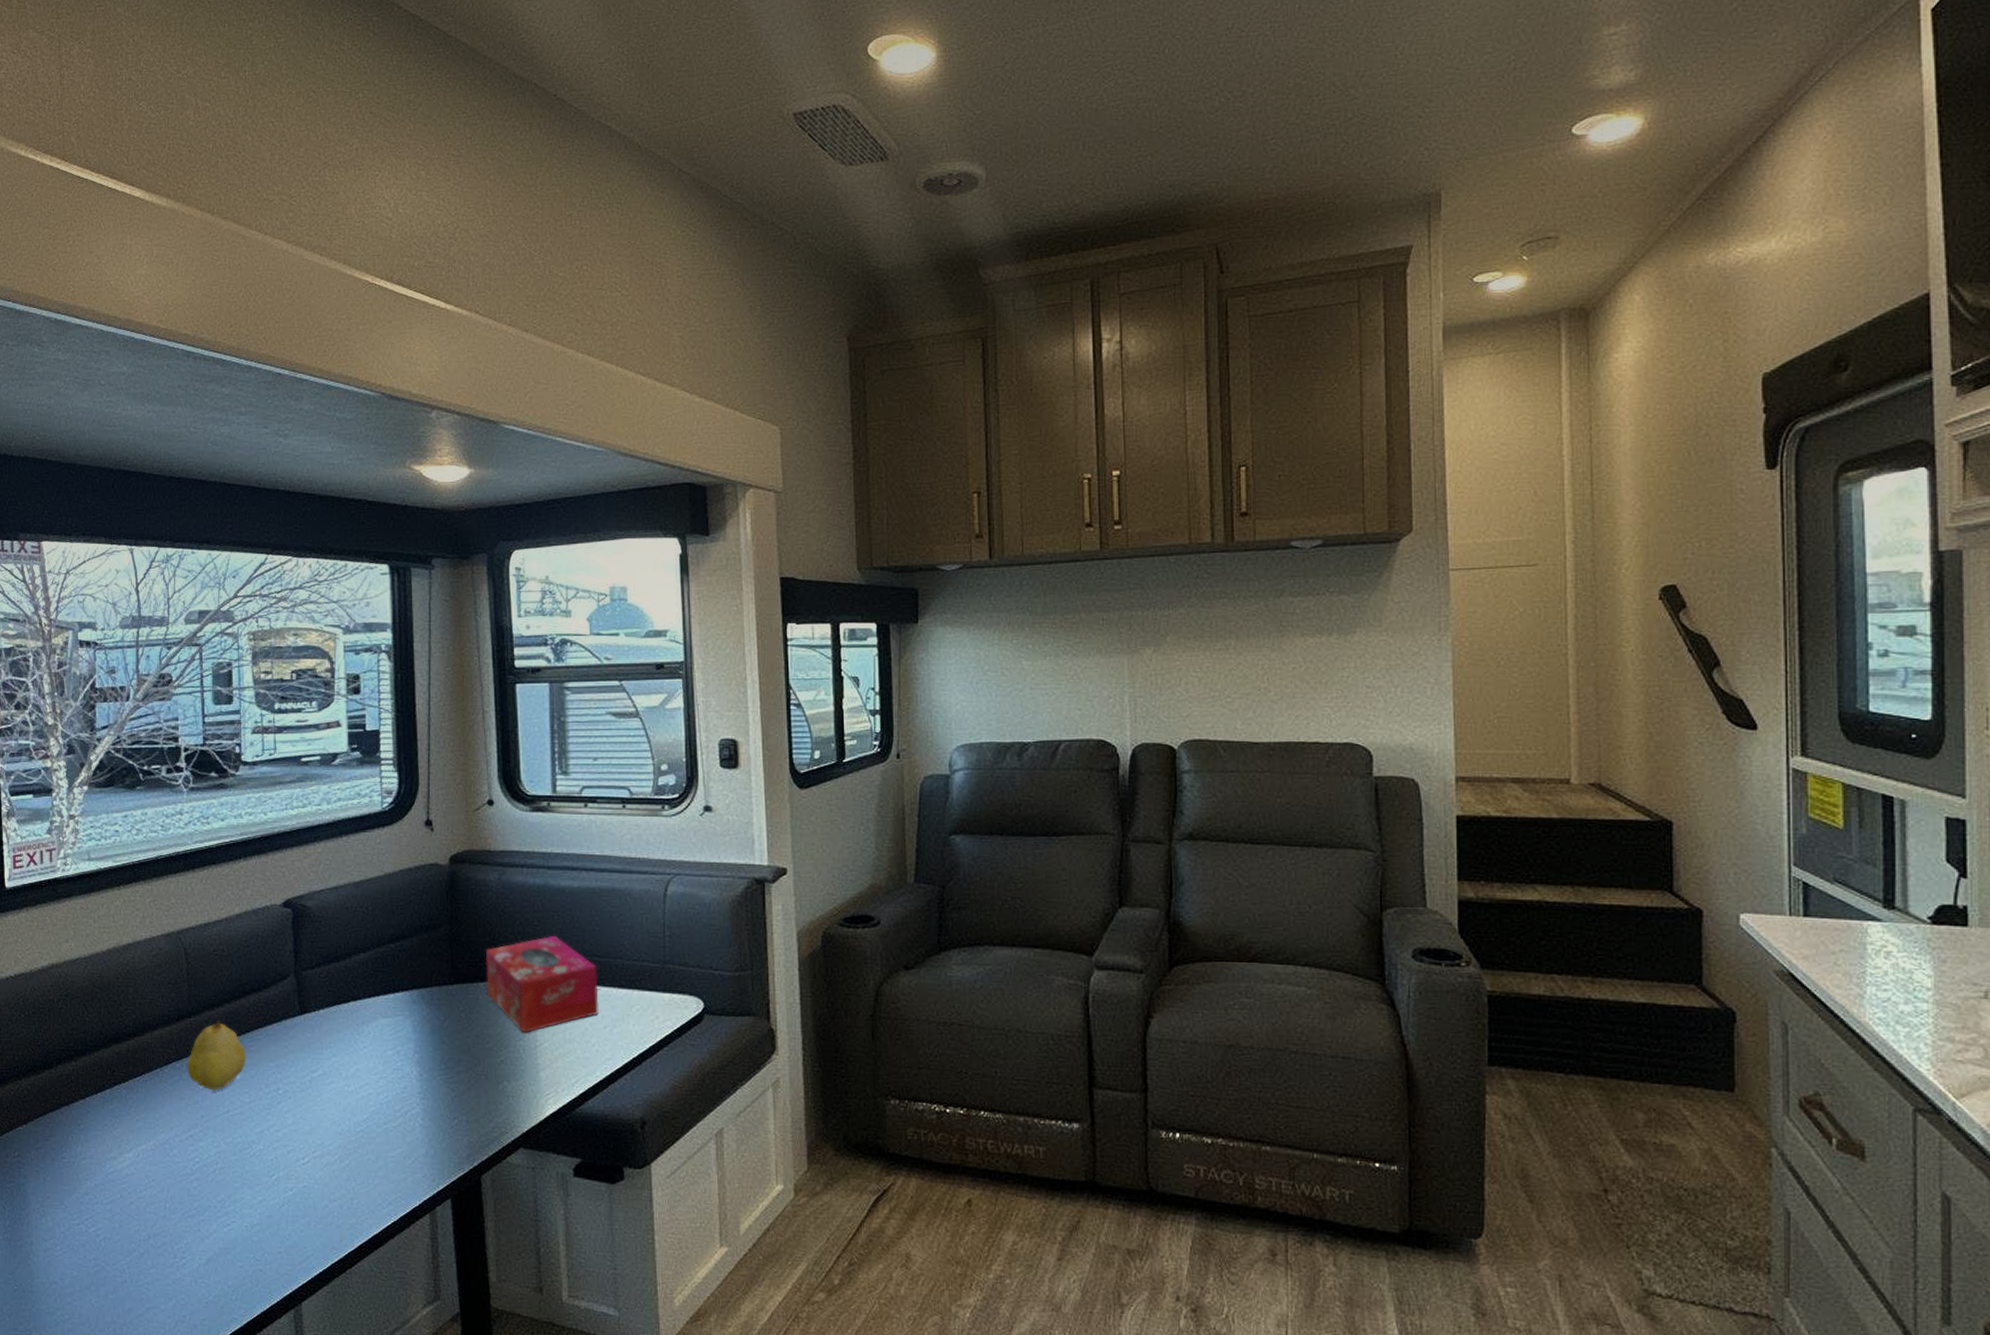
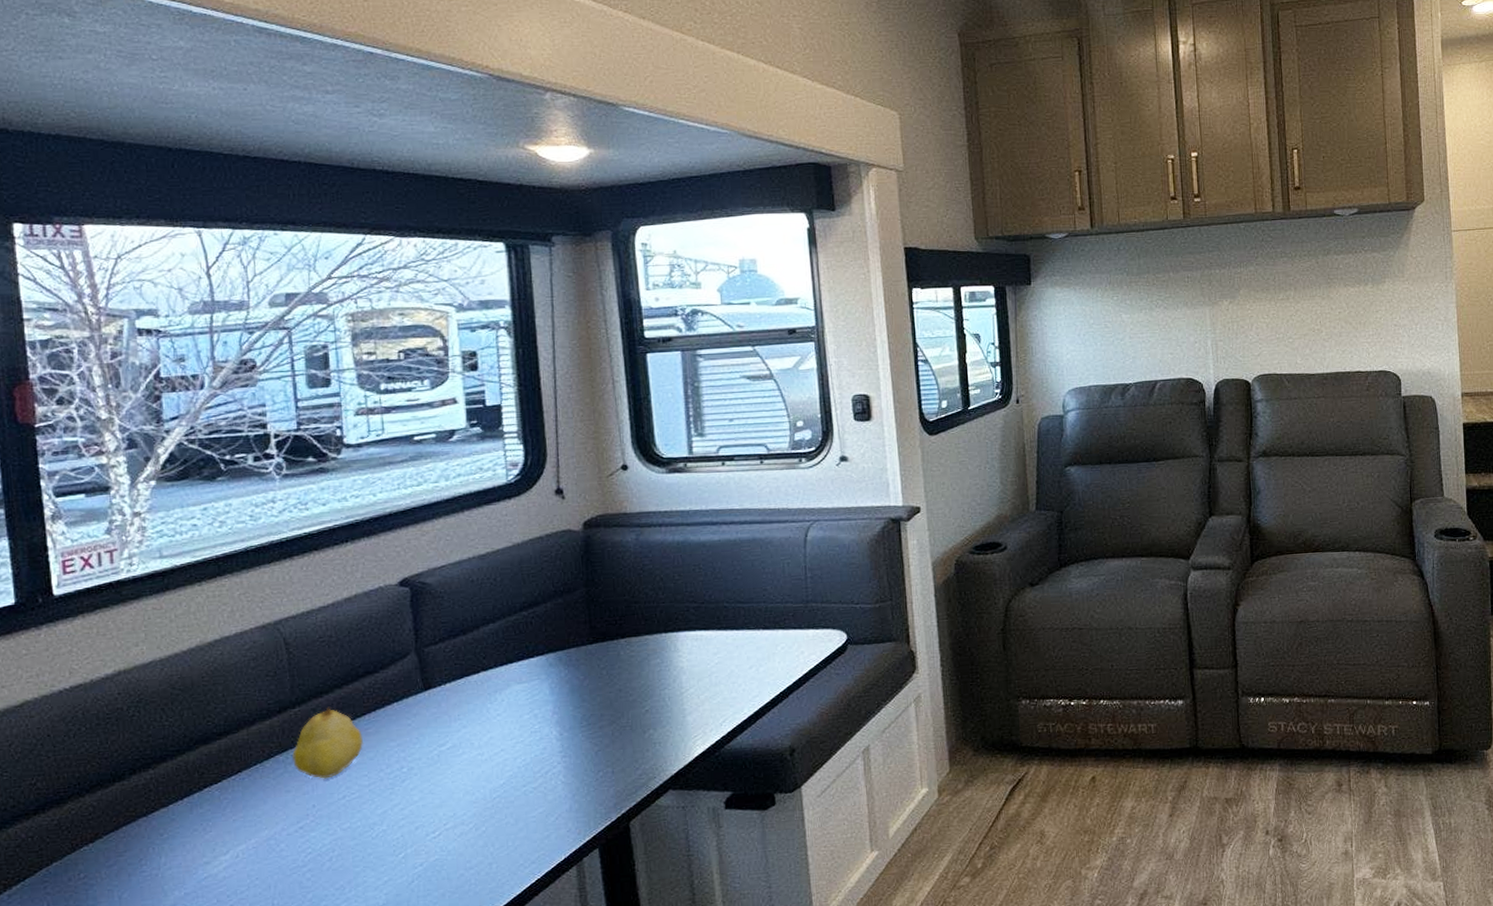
tissue box: present [485,935,599,1034] -> none [625,587,744,683]

